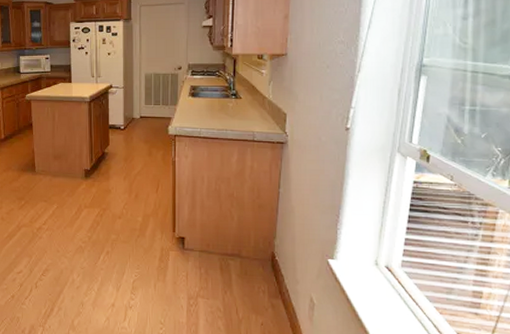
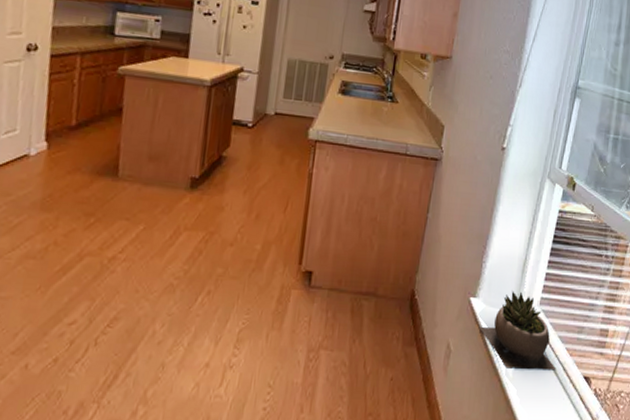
succulent plant: none [341,254,426,327] -> present [480,291,556,371]

